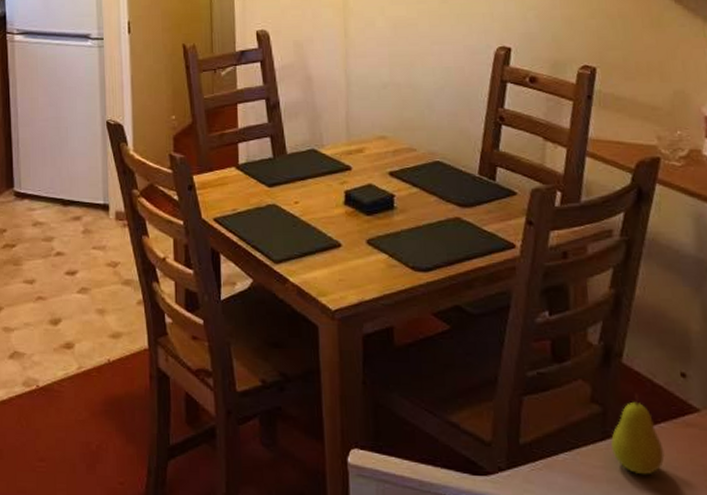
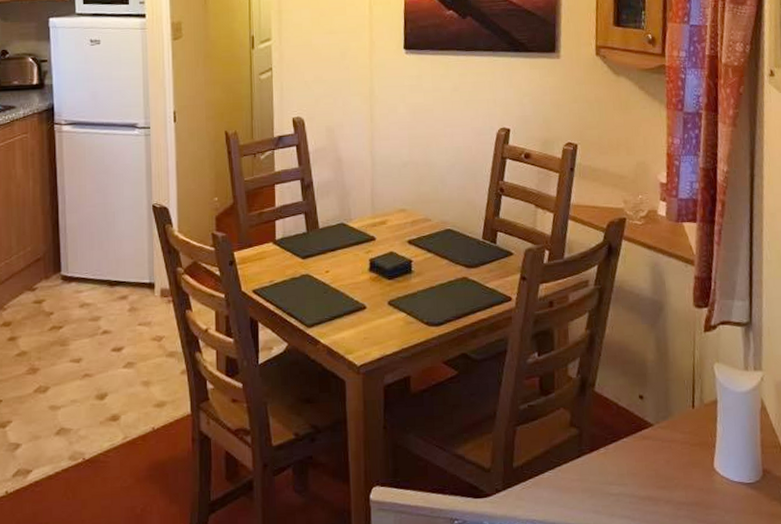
fruit: present [611,394,665,475] -> none [585,416,626,484]

